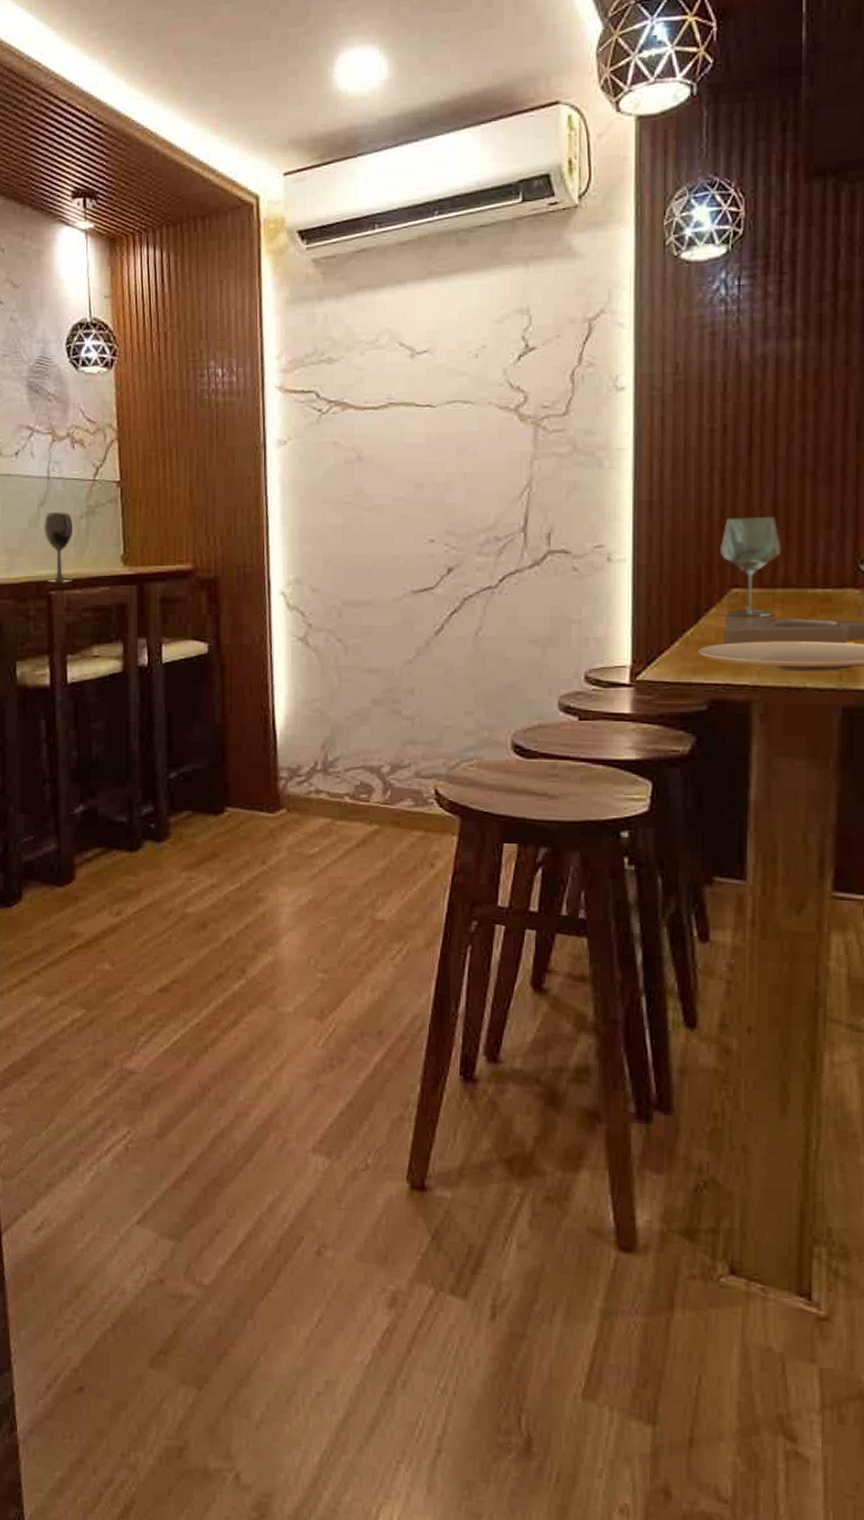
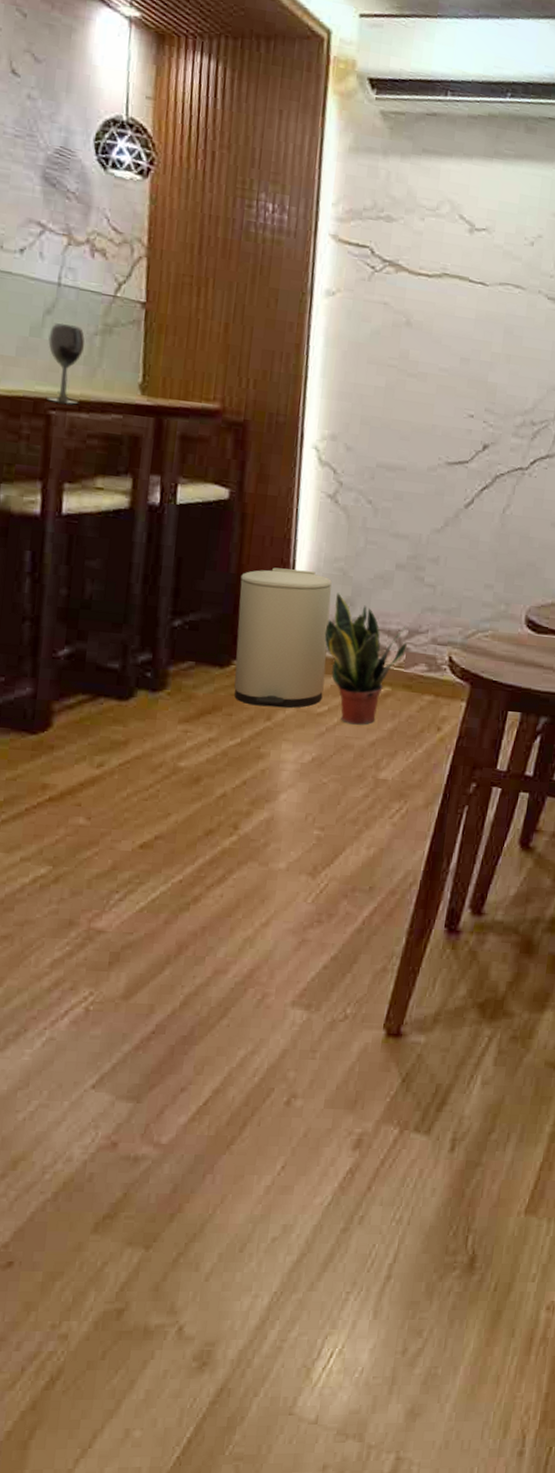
pedal bin: none [225,714,313,852] -> present [234,567,332,708]
potted plant: none [308,733,391,865] -> present [324,592,407,725]

